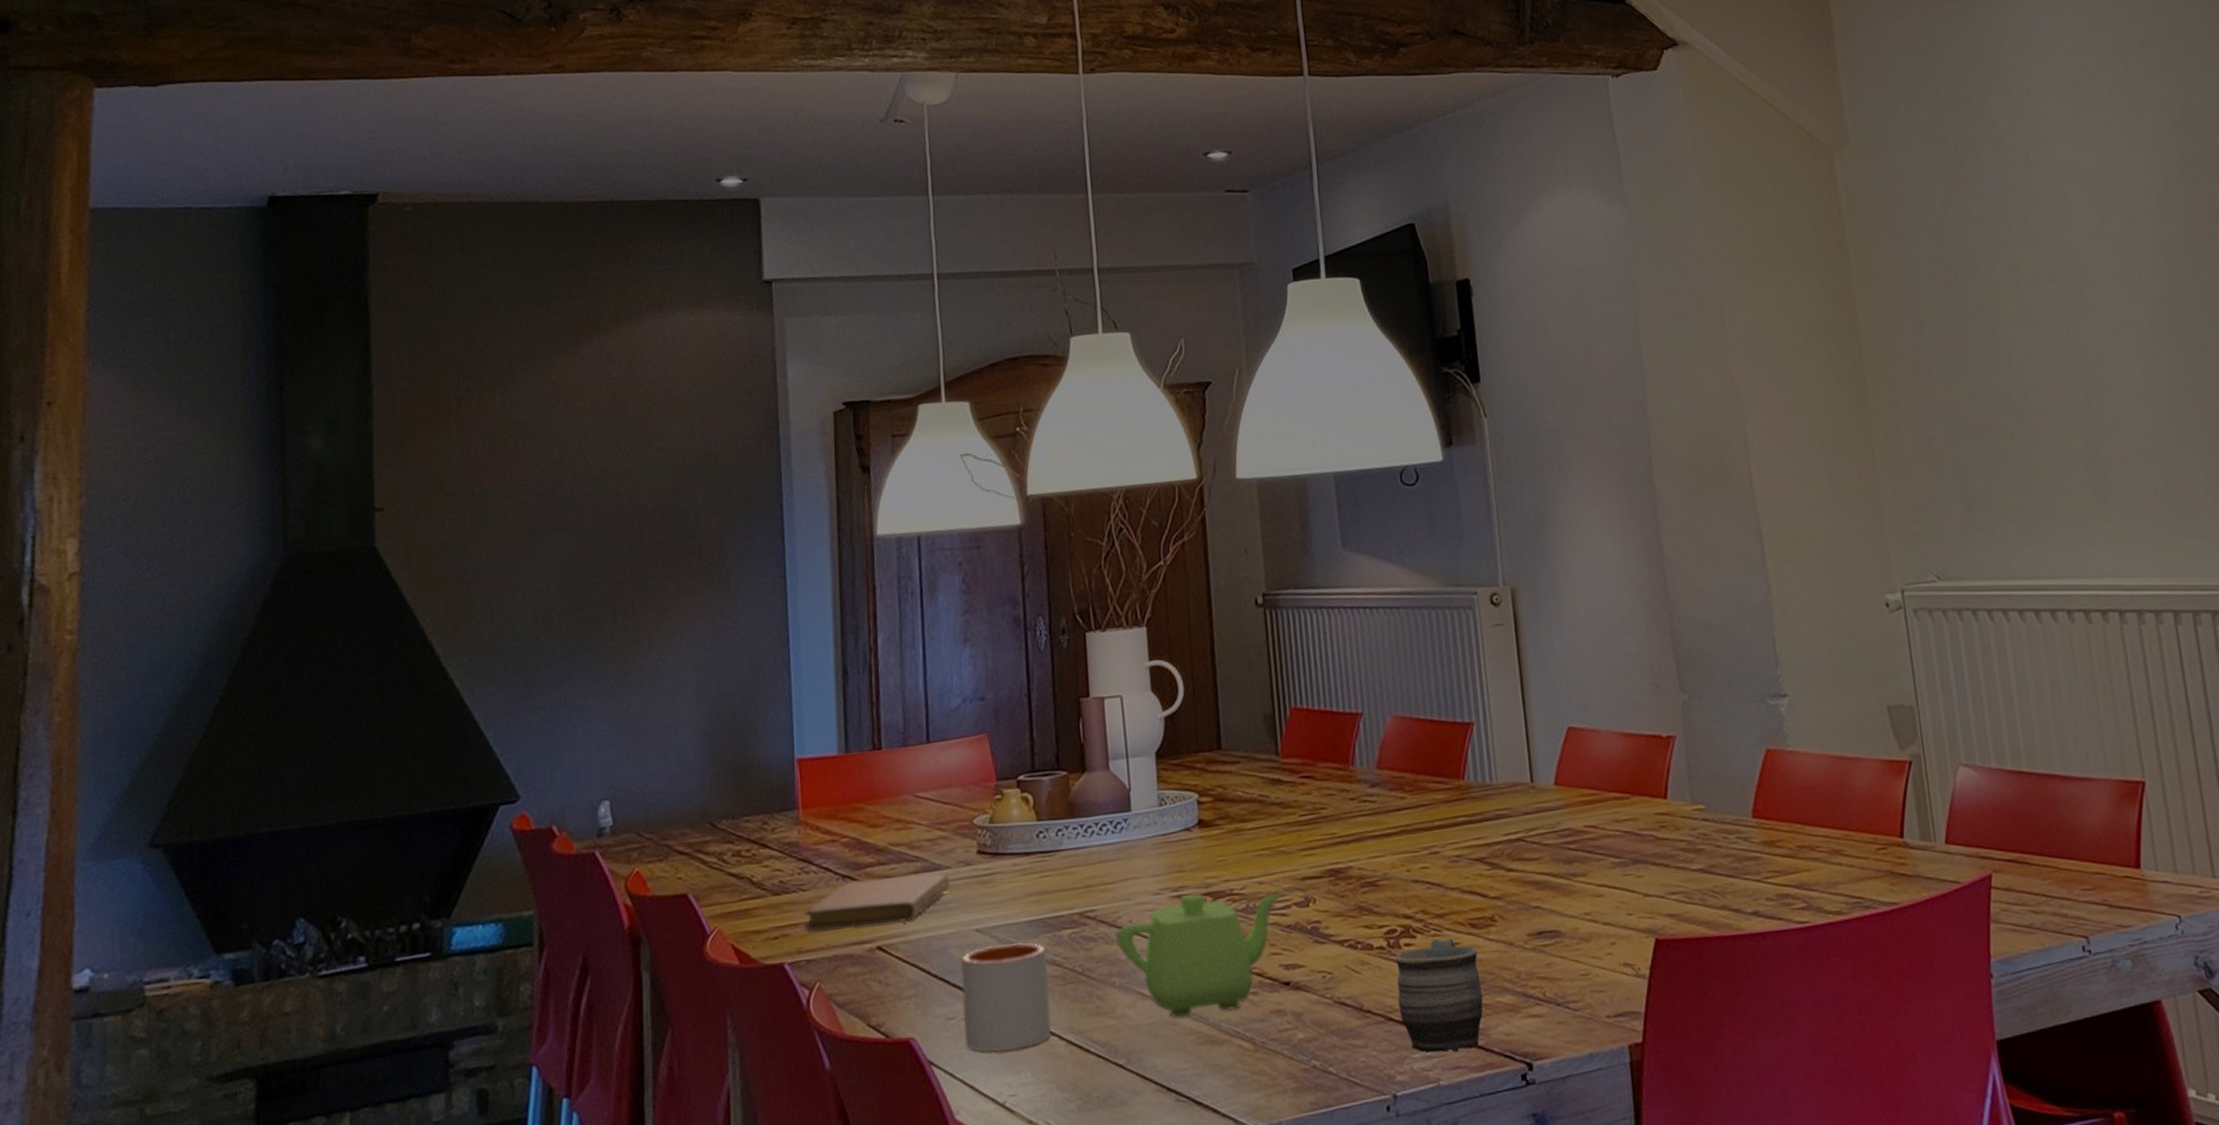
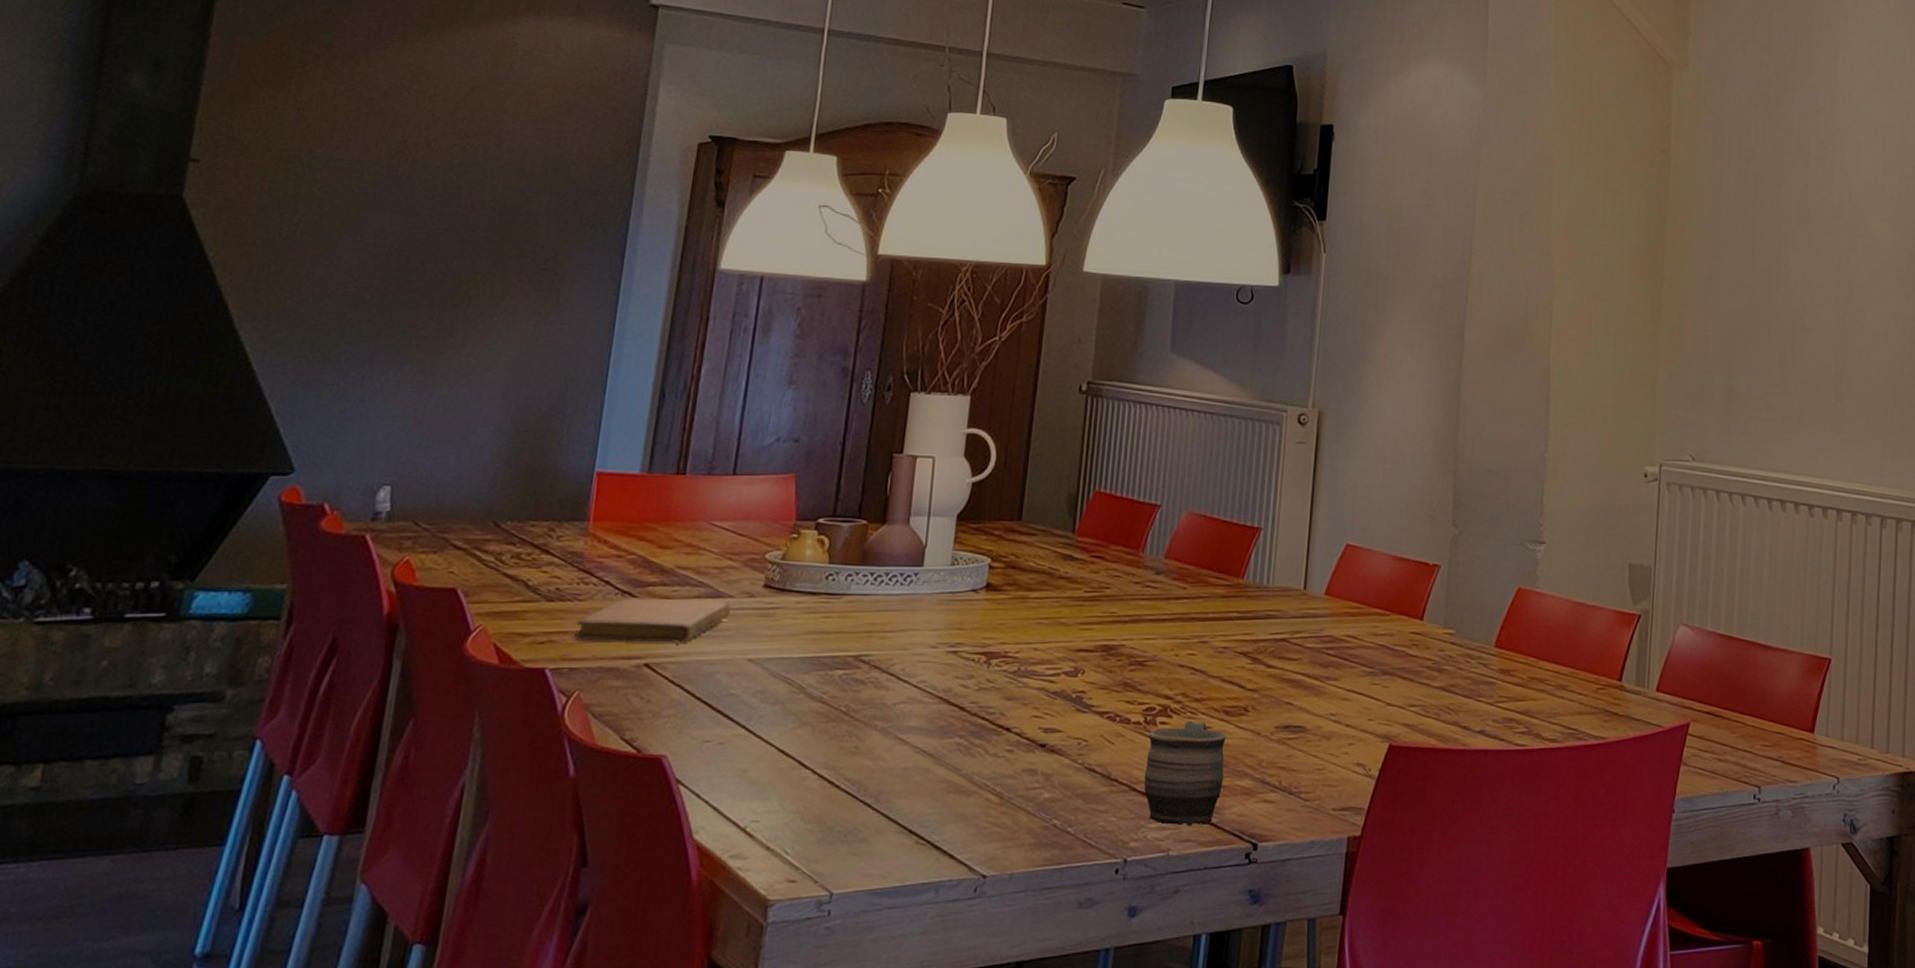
mug: present [960,943,1052,1053] -> none [717,676,815,779]
teapot: present [1115,891,1285,1018] -> none [885,651,1057,766]

